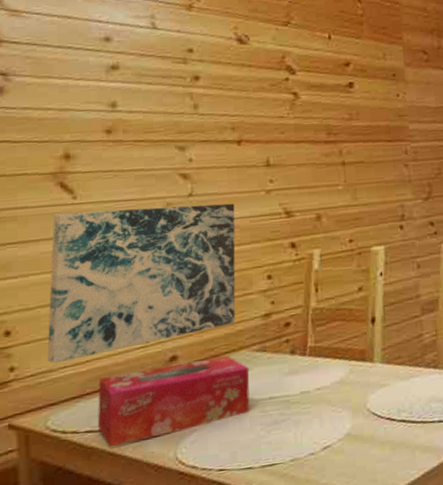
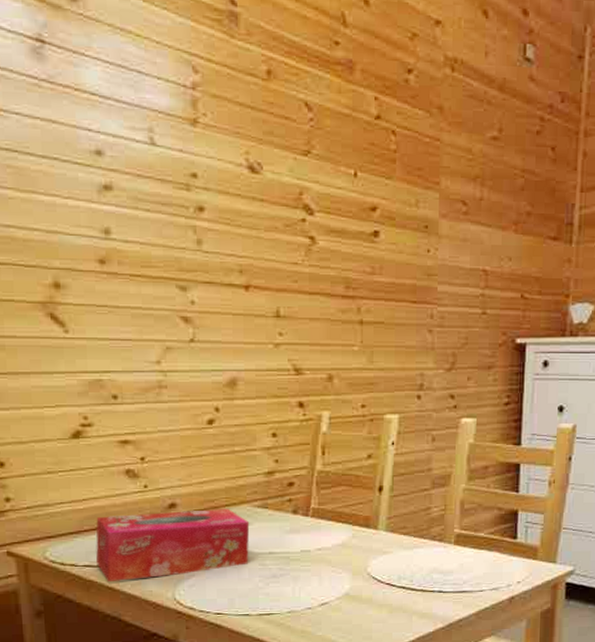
wall art: present [47,203,236,364] -> none [43,347,240,498]

